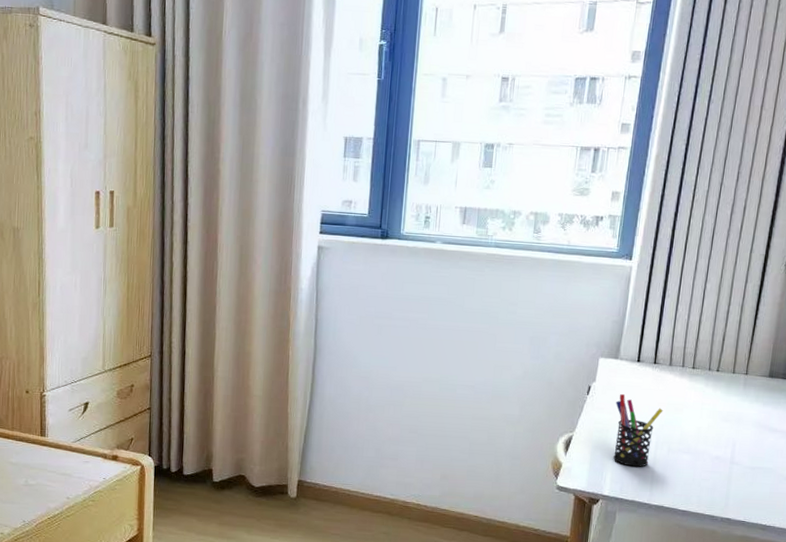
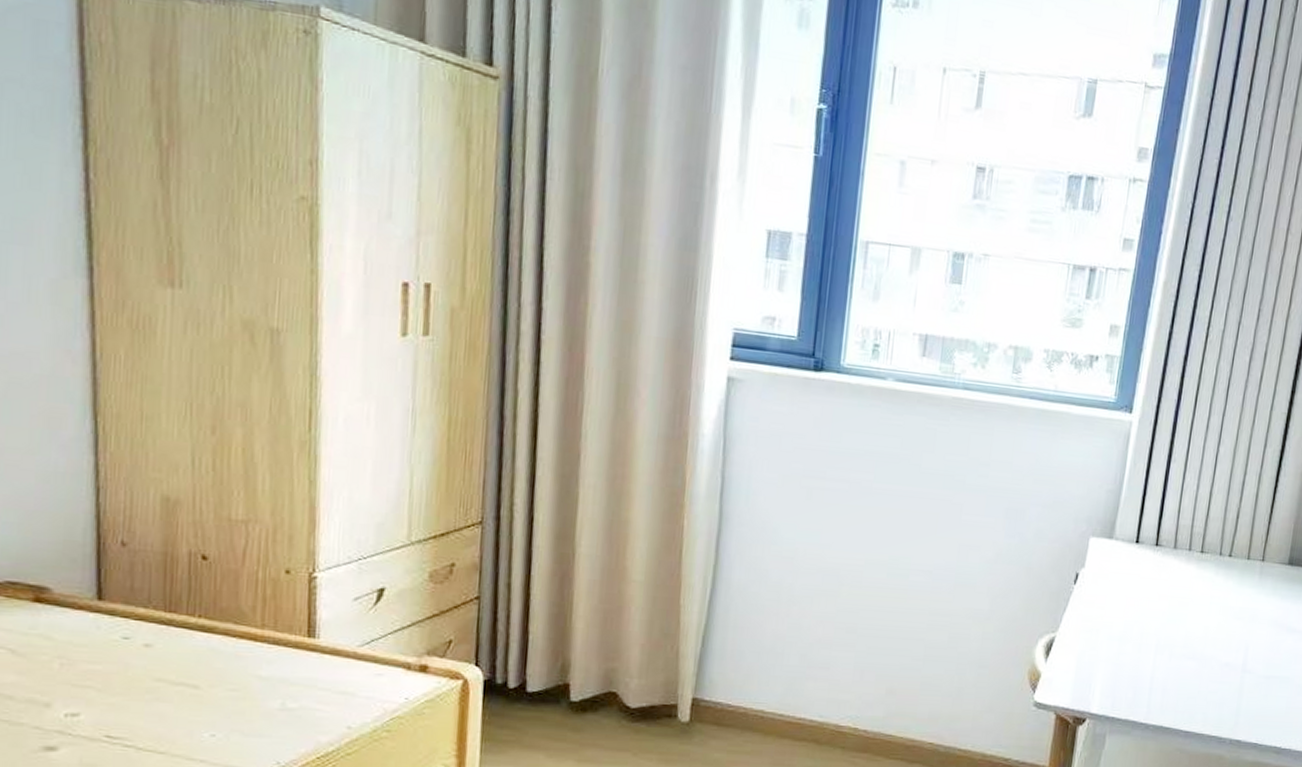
pen holder: present [613,394,663,467] -> none [1104,584,1166,677]

